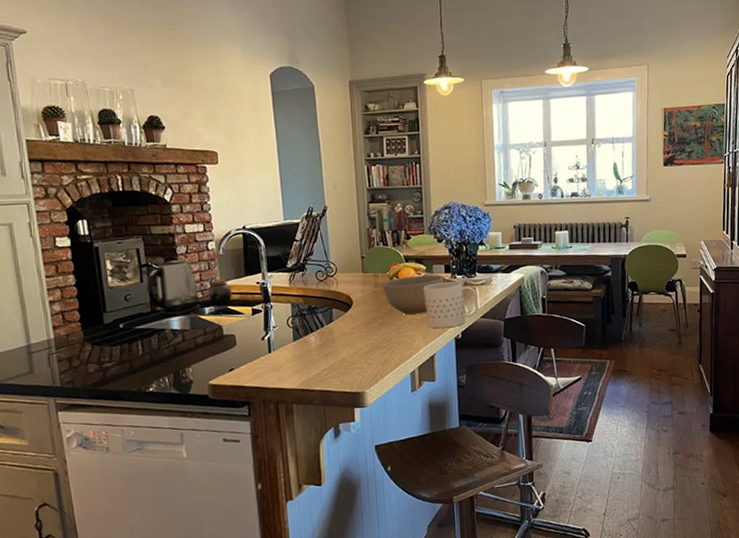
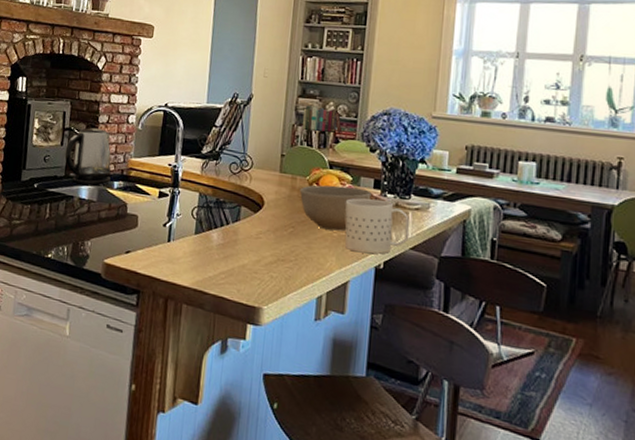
jar: present [208,279,232,305] -> none [120,154,143,181]

